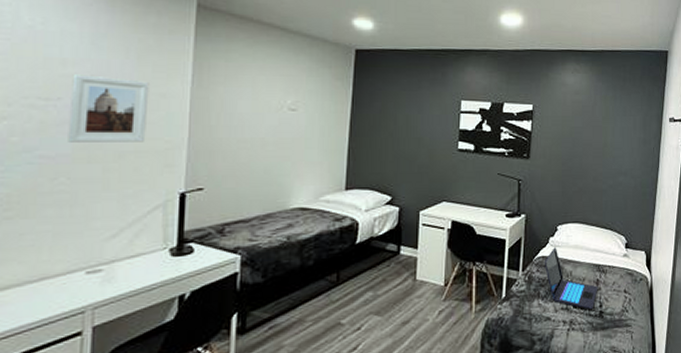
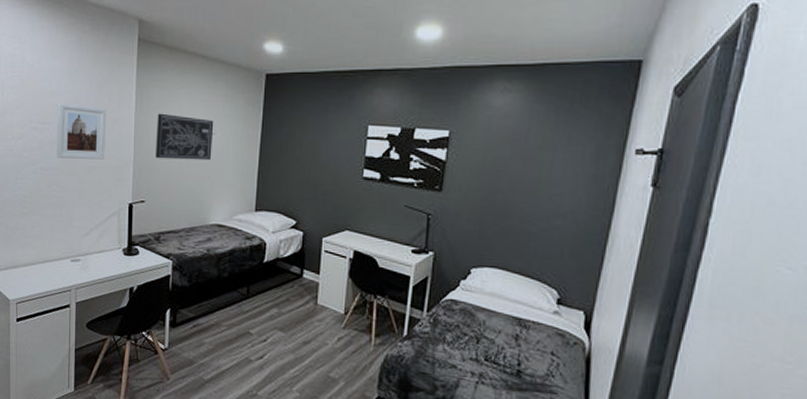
wall art: none [219,87,295,139] -> present [155,113,214,161]
laptop: present [544,247,598,309] -> none [452,291,517,366]

